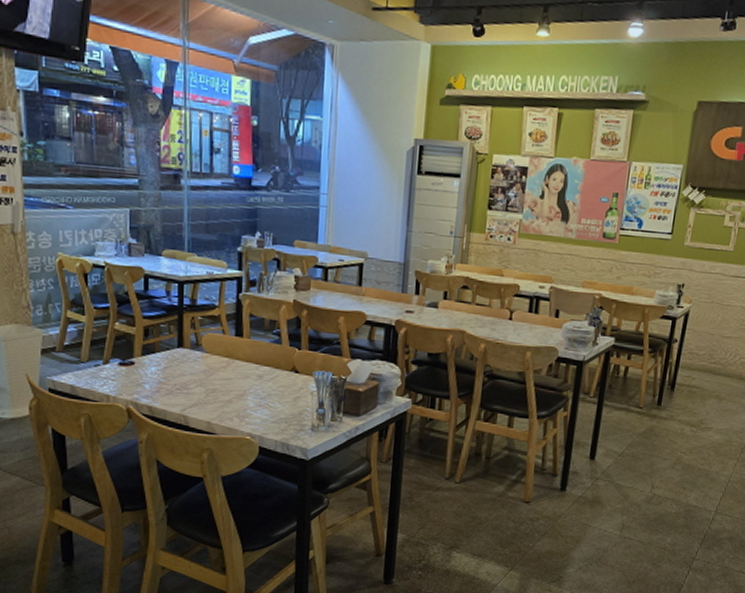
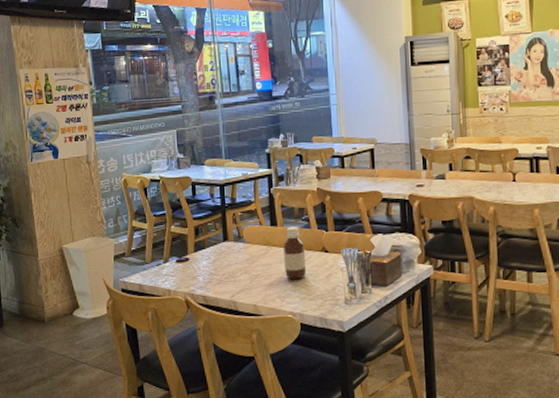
bottle: none [247,339,273,400] -> present [283,226,307,280]

